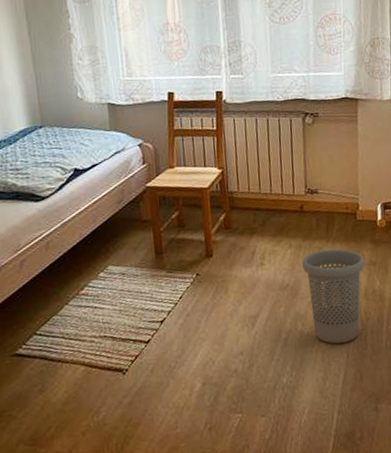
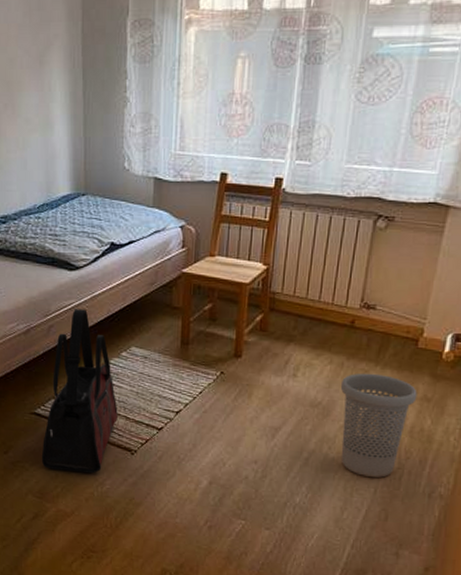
duffel bag: none [28,237,104,411] -> present [41,309,118,473]

